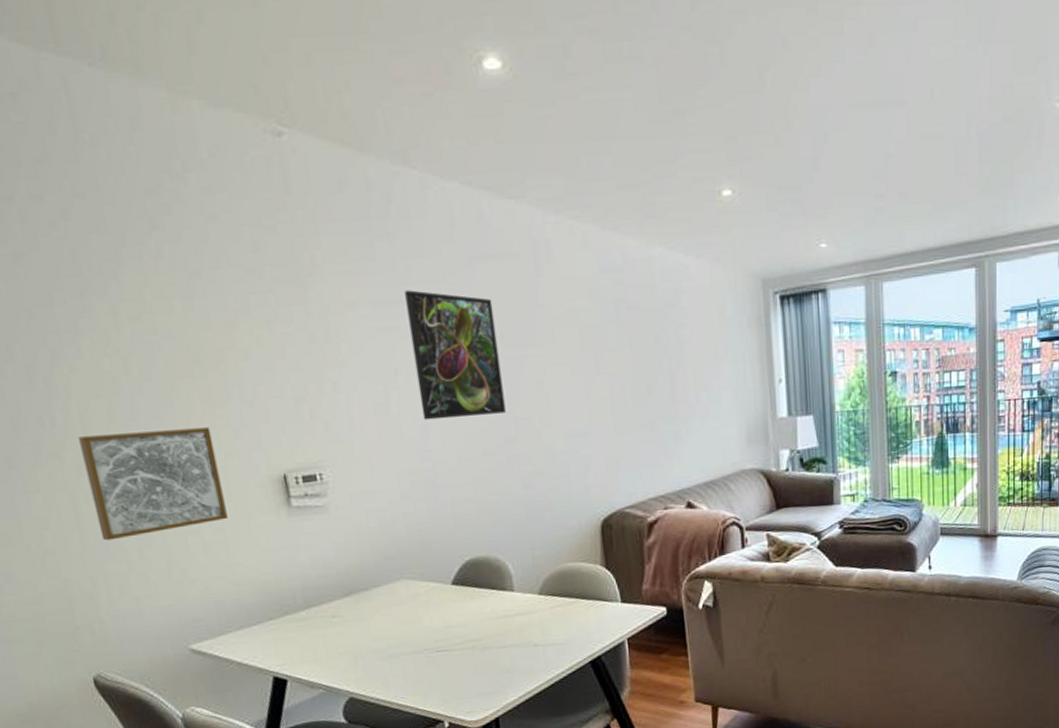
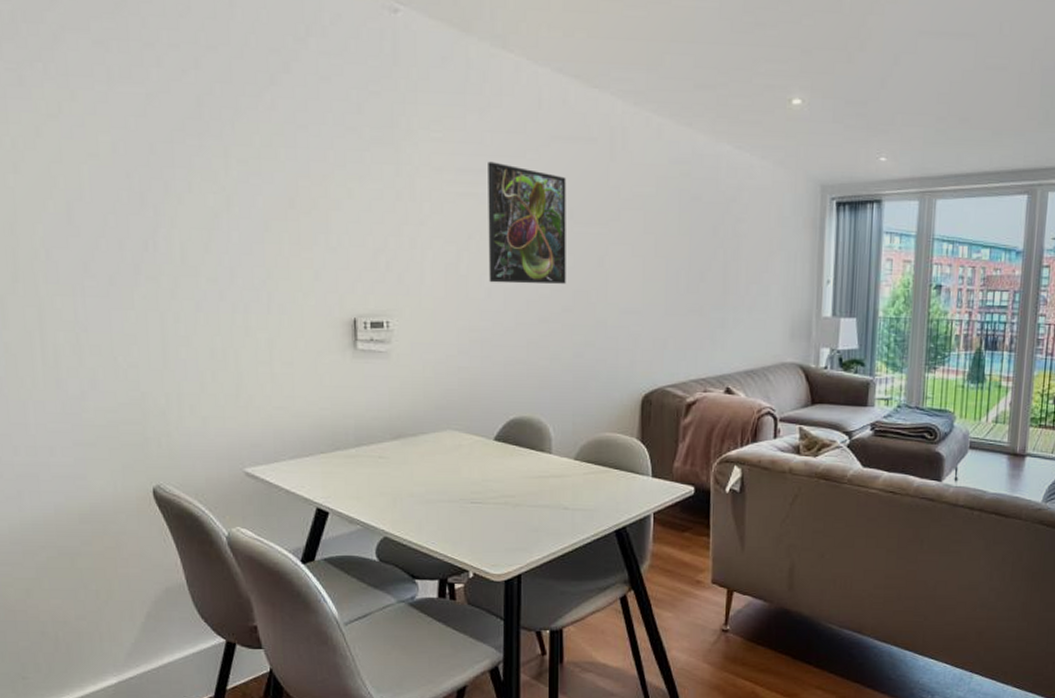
wall art: present [78,427,228,541] -> none [176,263,298,362]

